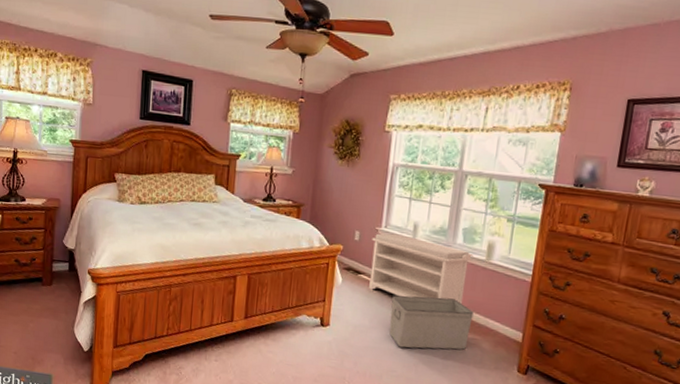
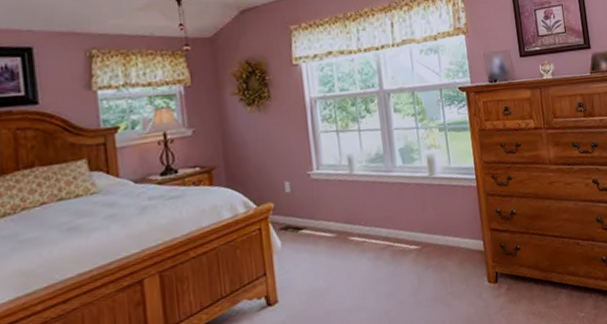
bench: present [369,233,474,305] -> none [305,172,418,244]
storage bin: present [389,295,474,350] -> none [343,226,434,300]

